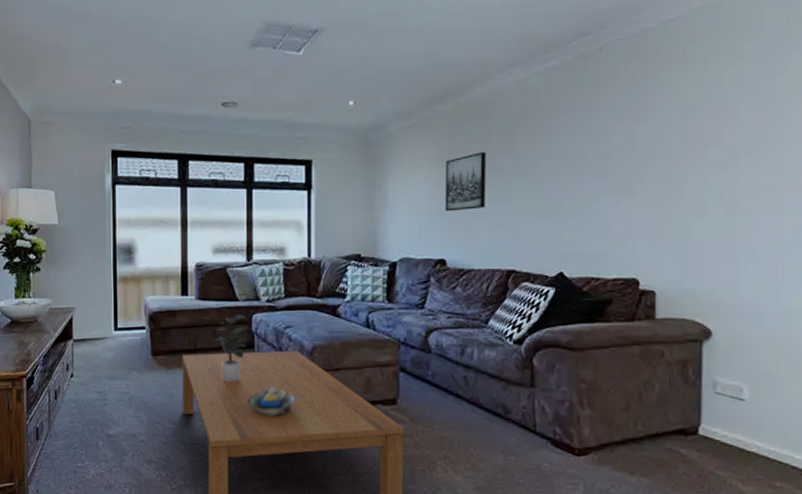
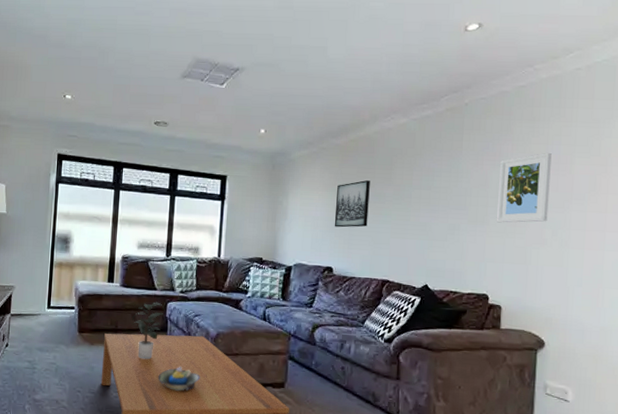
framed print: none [644,99,711,191] -> present [496,152,552,223]

